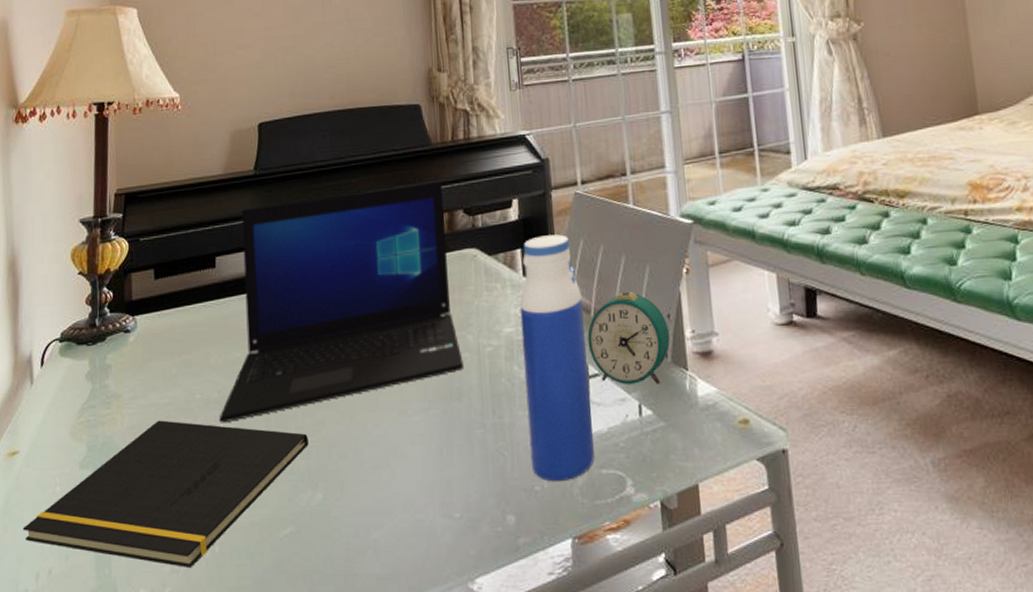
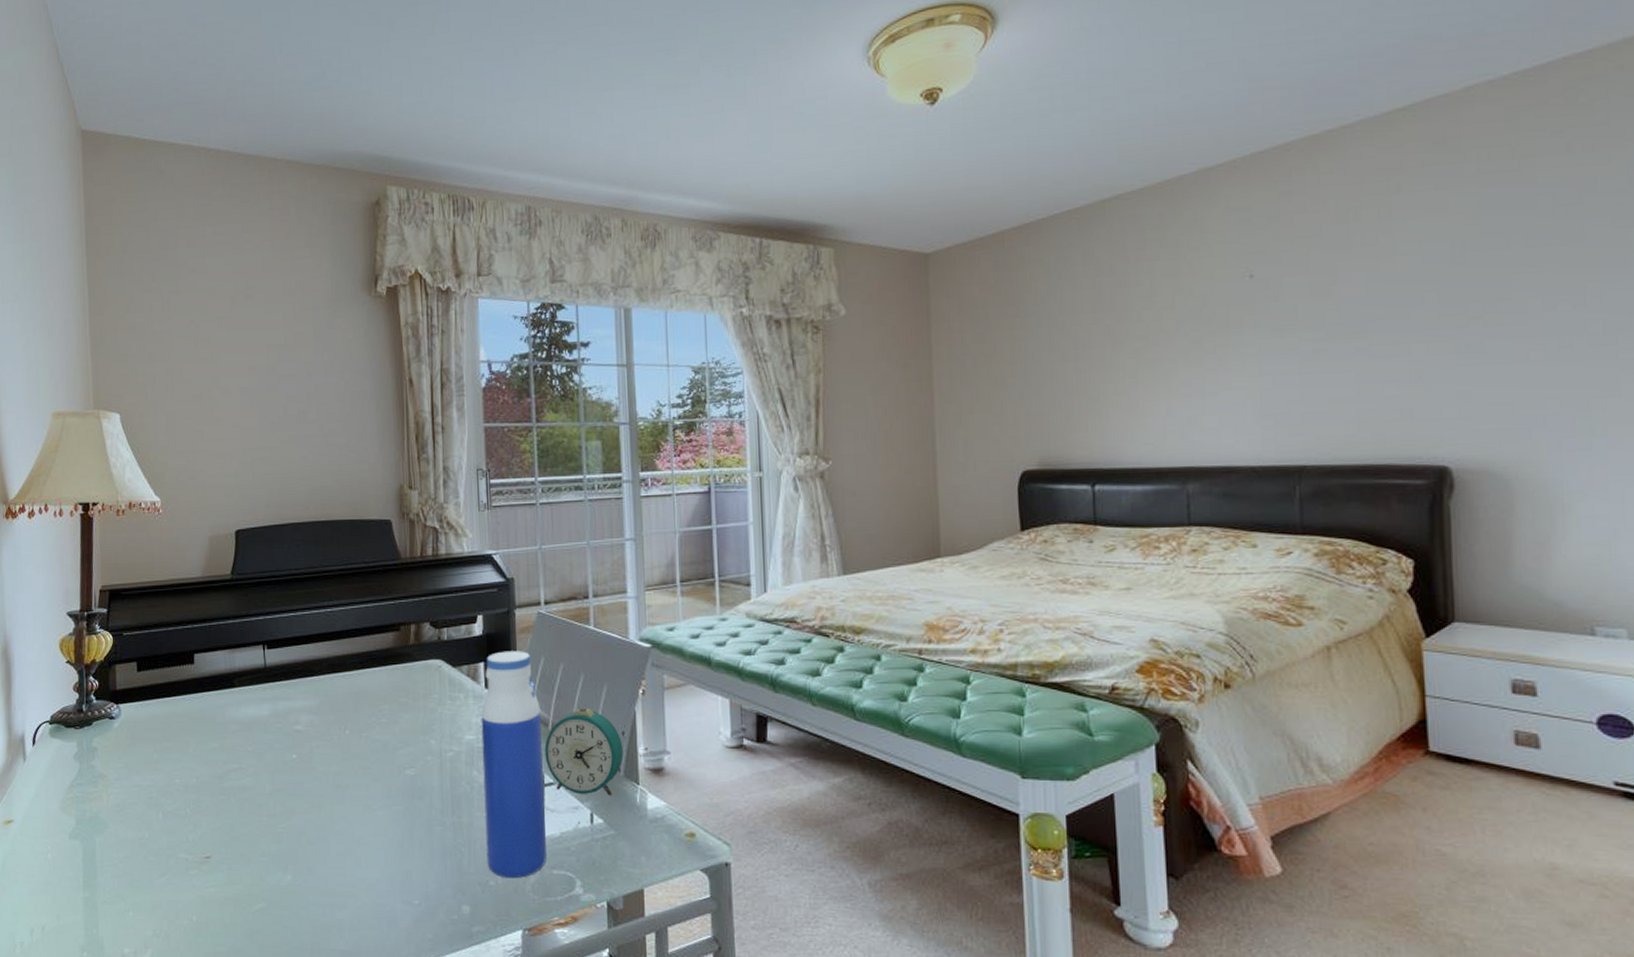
notepad: present [23,420,309,569] -> none [18,800,279,934]
laptop: present [219,181,463,423] -> none [197,594,426,807]

